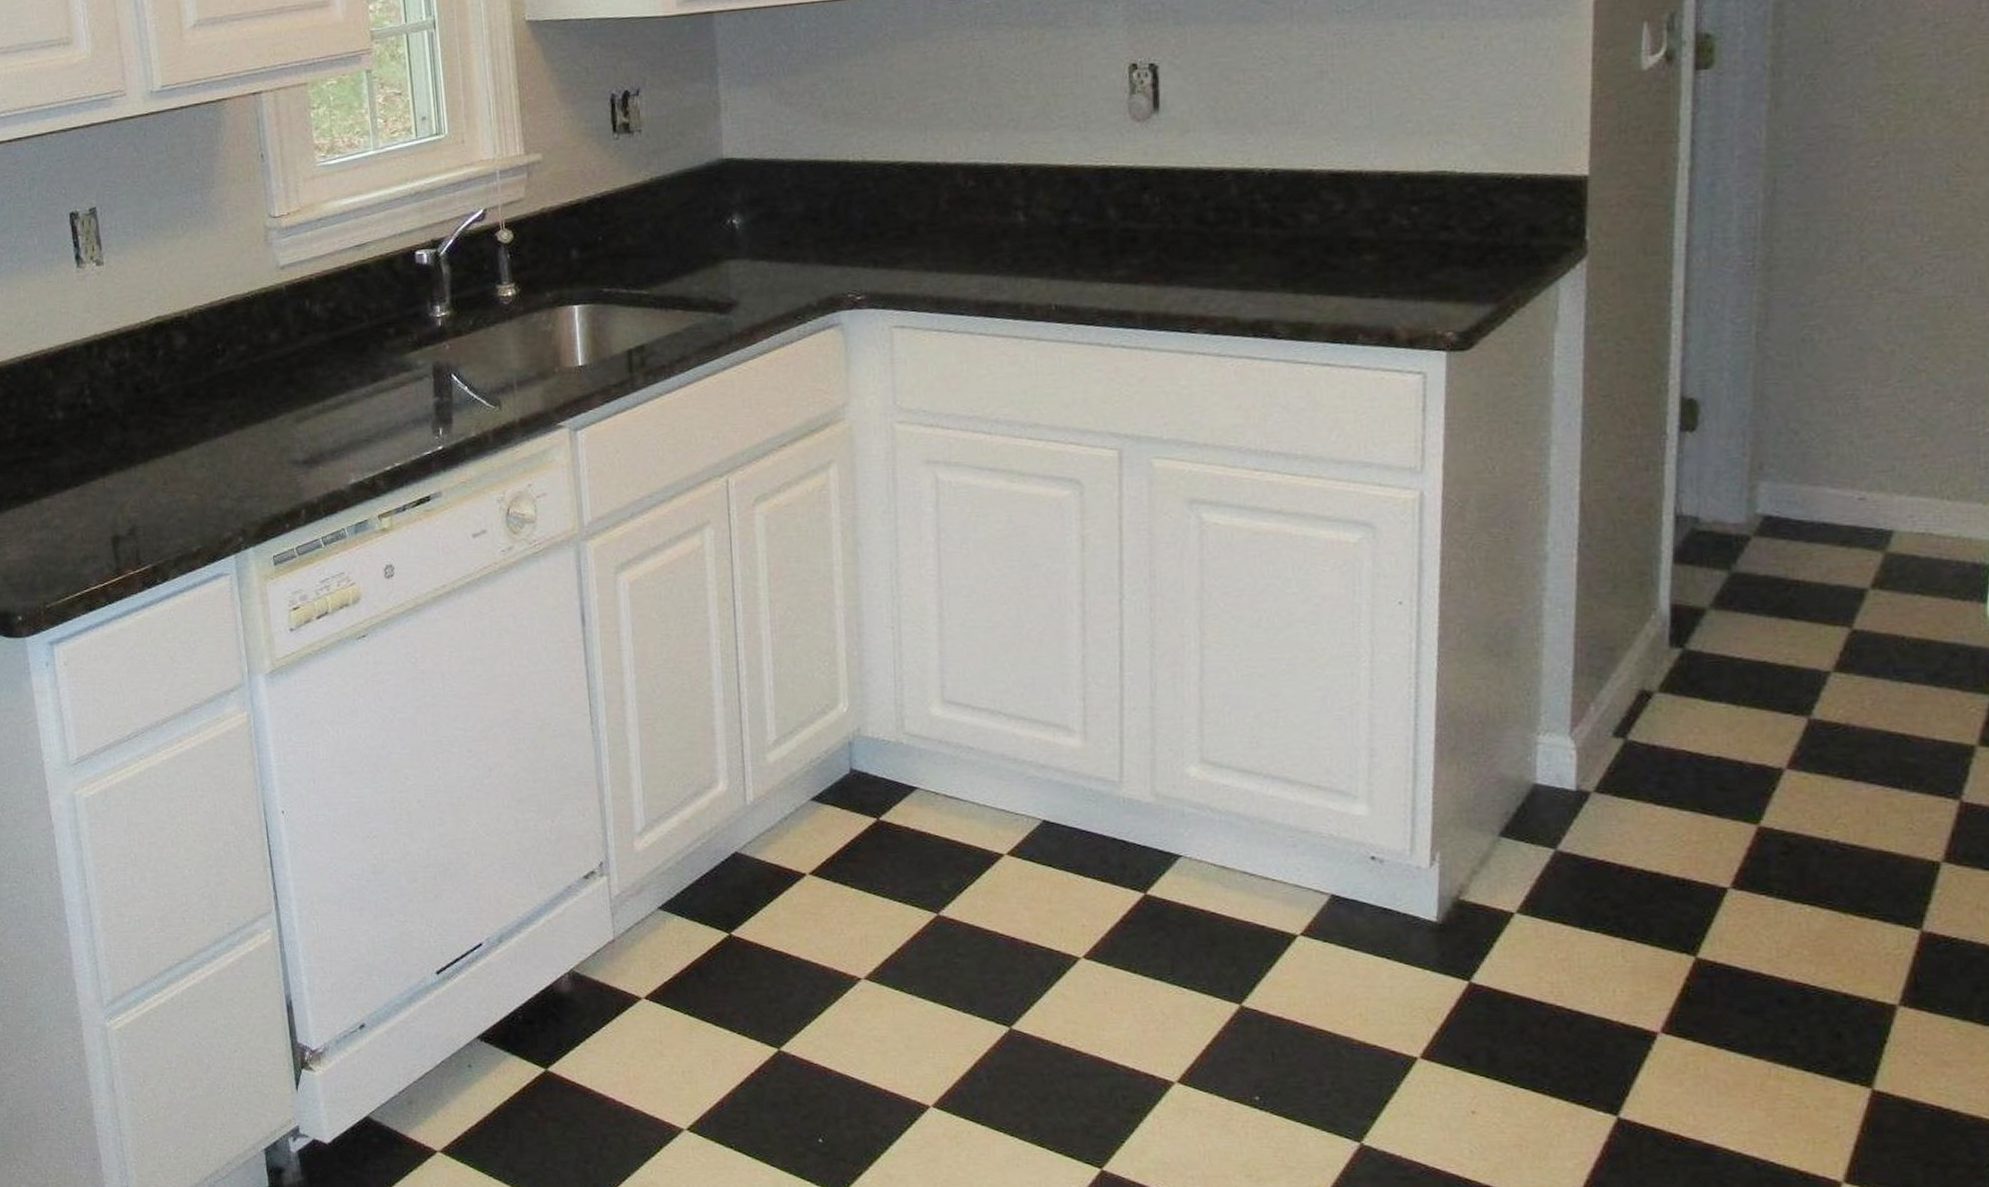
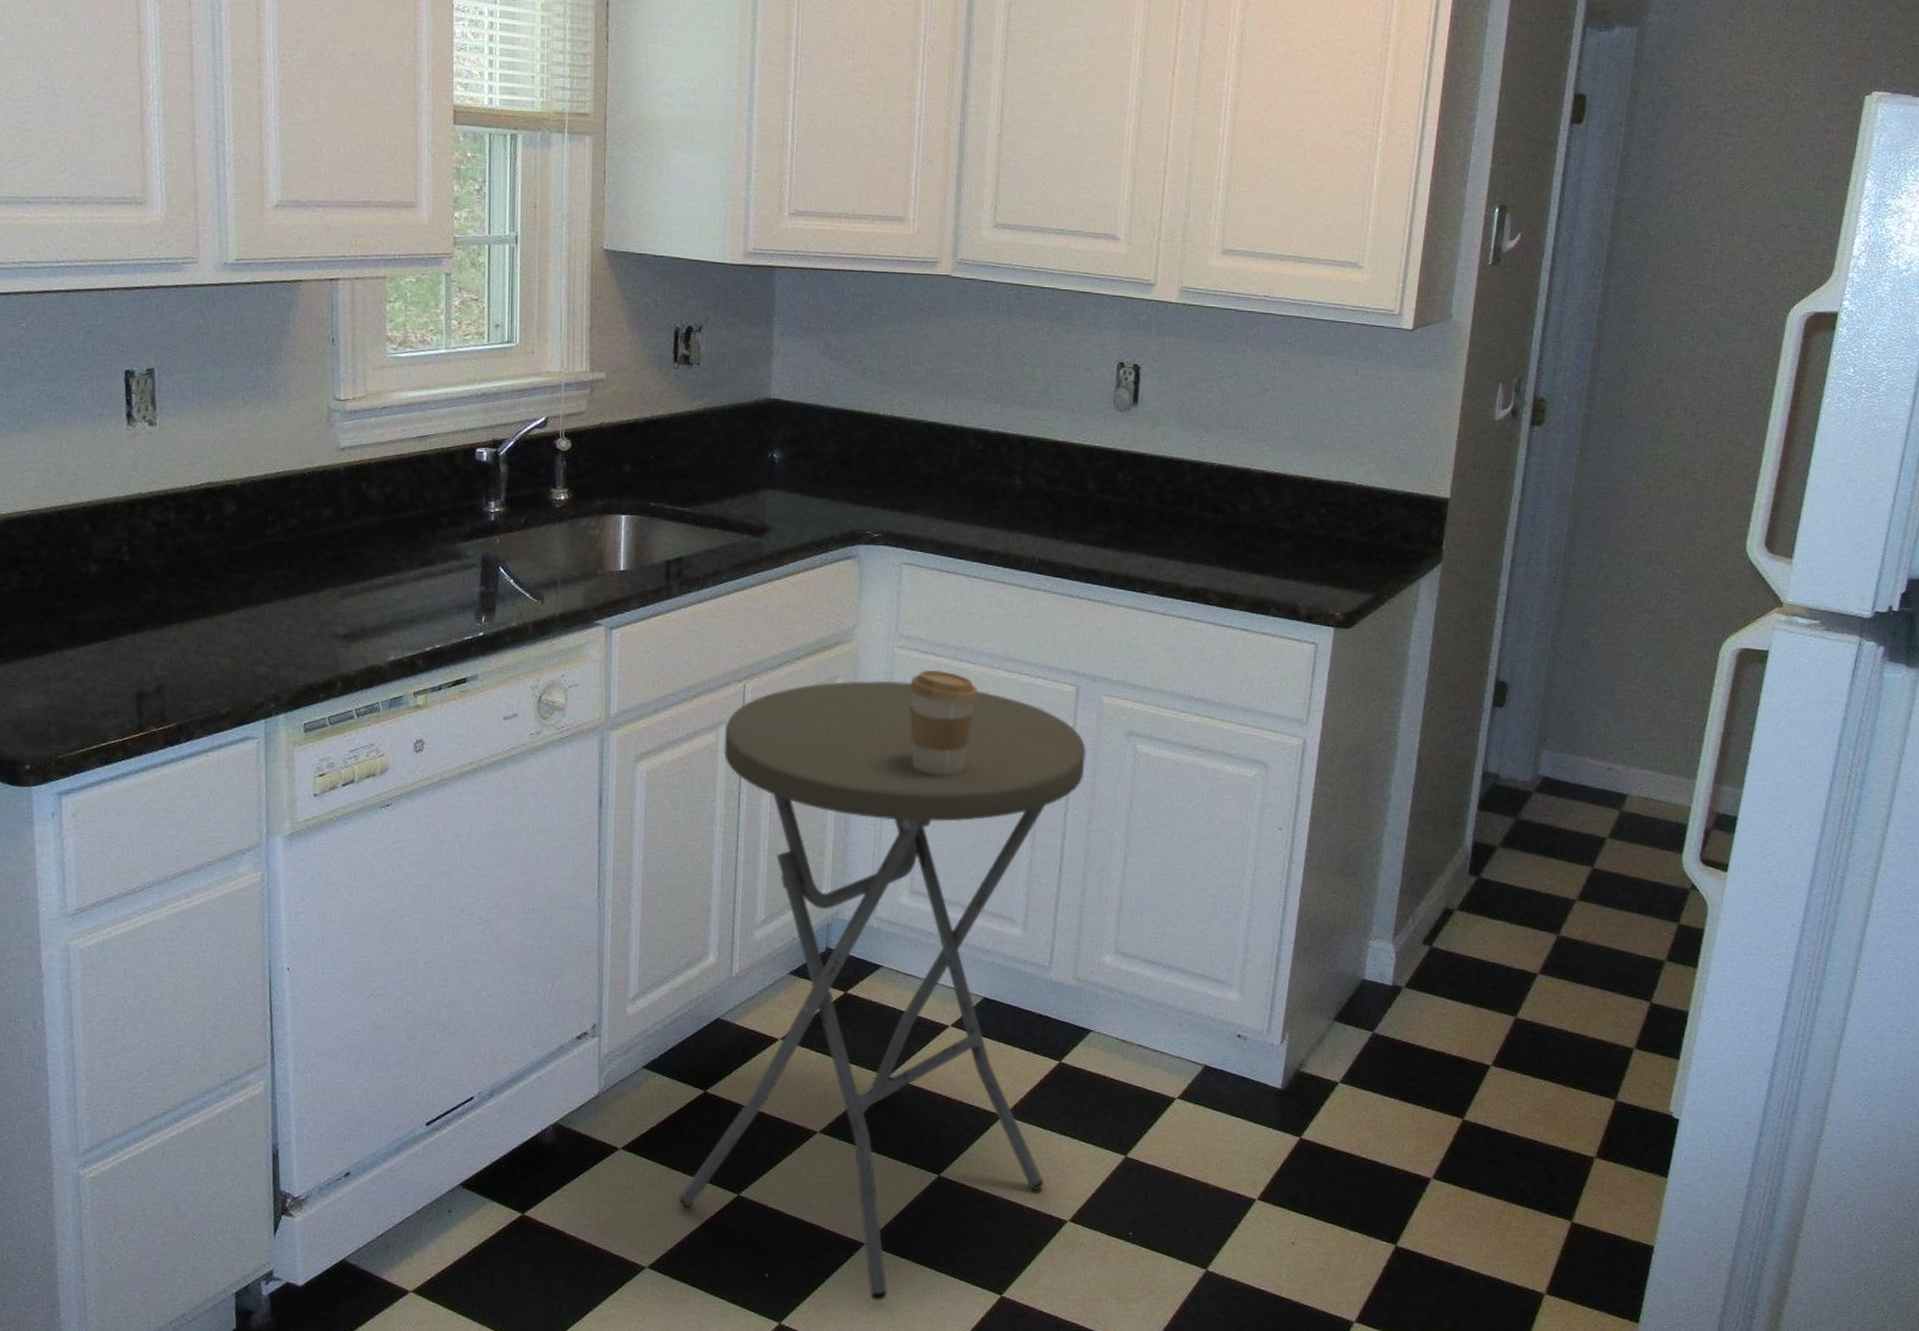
side table: none [710,461,1140,1173] -> present [678,680,1087,1302]
coffee cup: none [915,445,1000,565] -> present [909,669,979,775]

